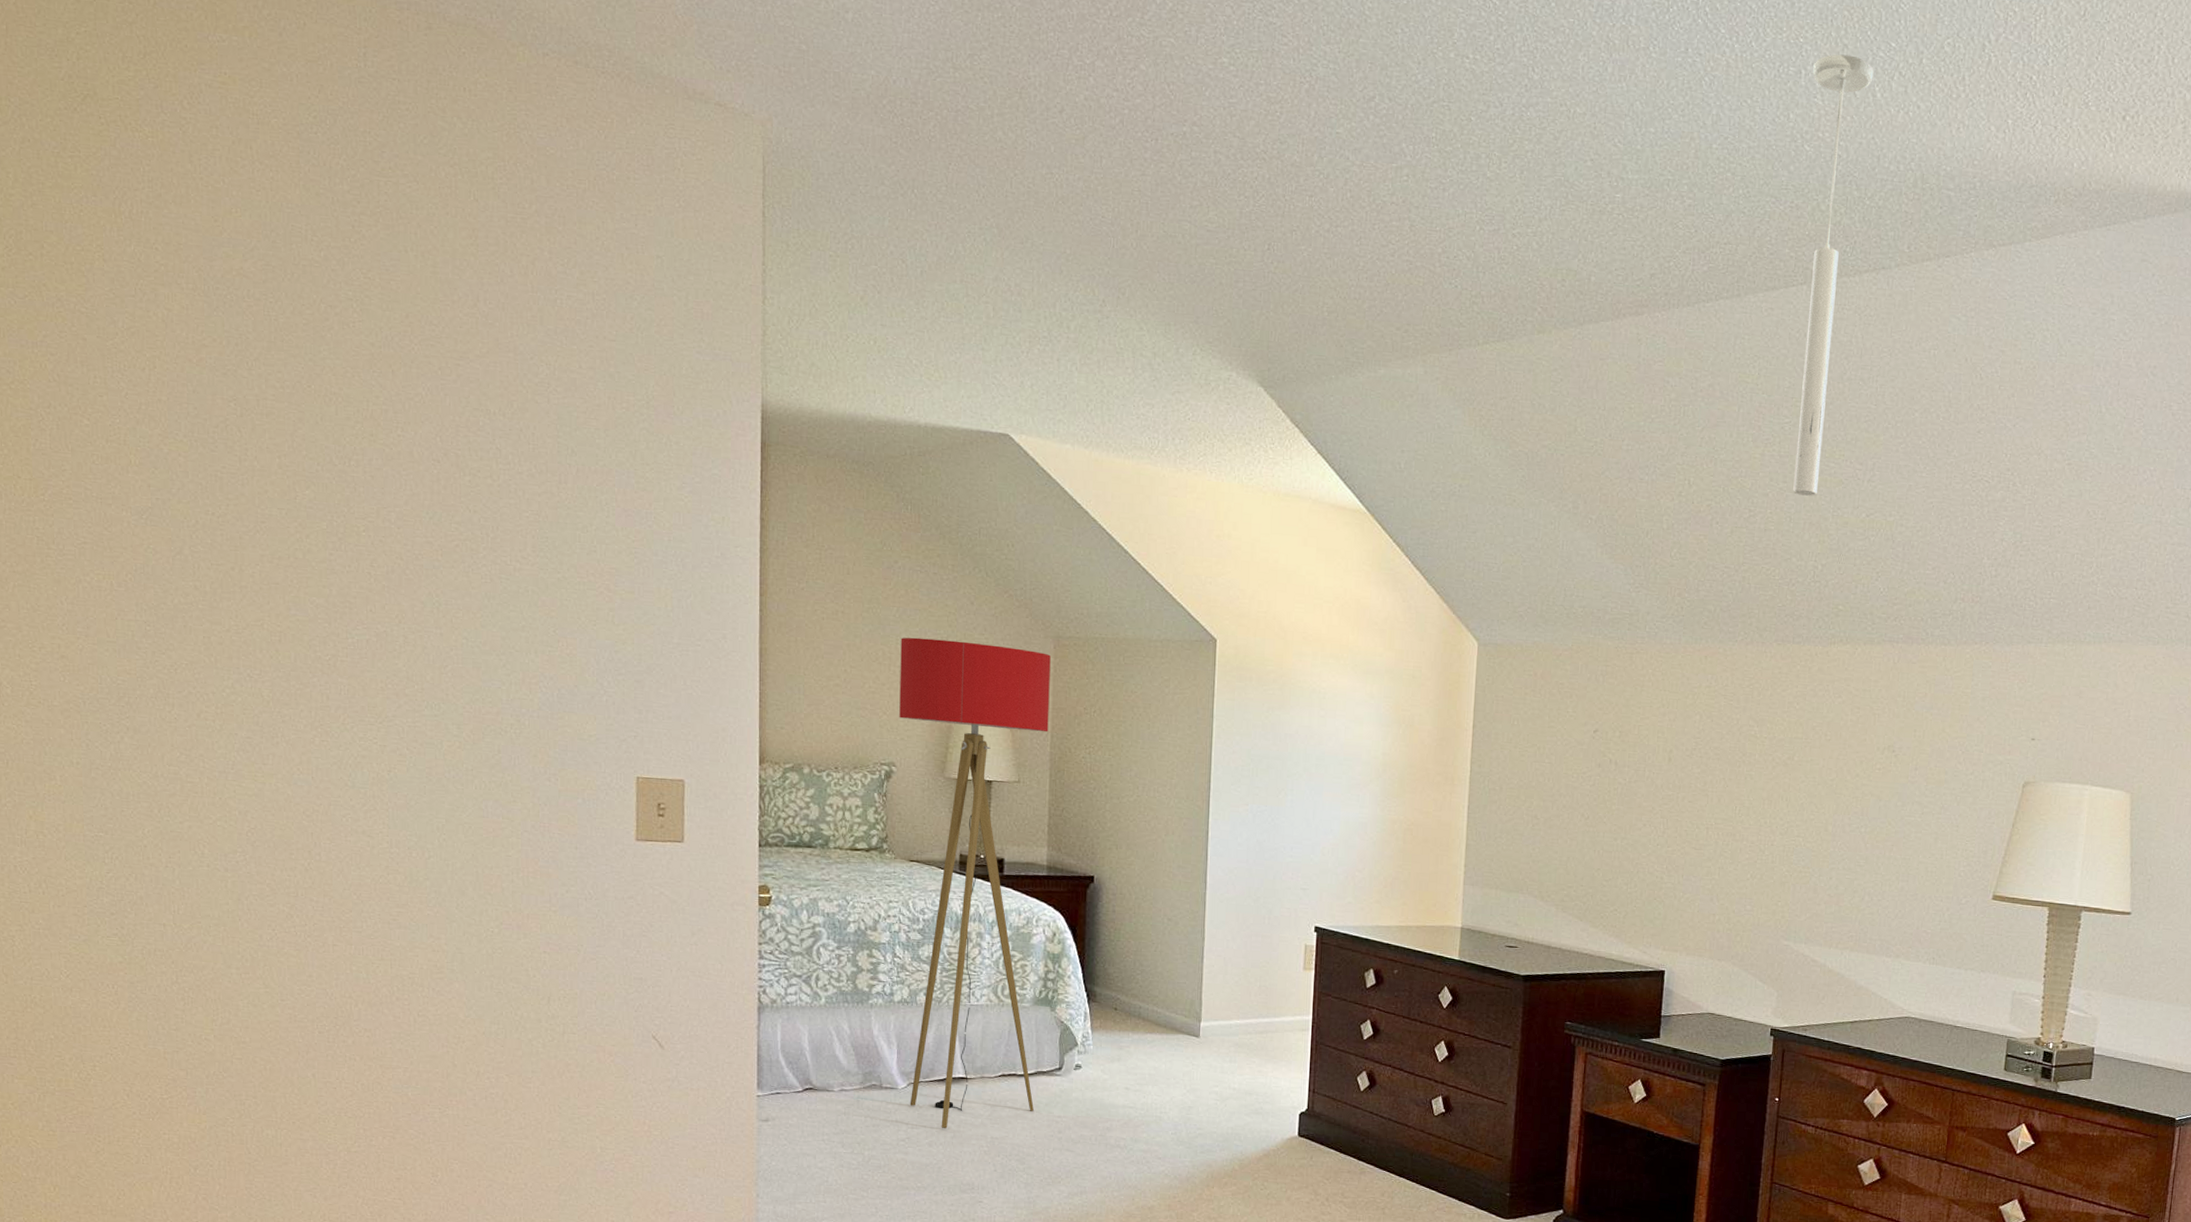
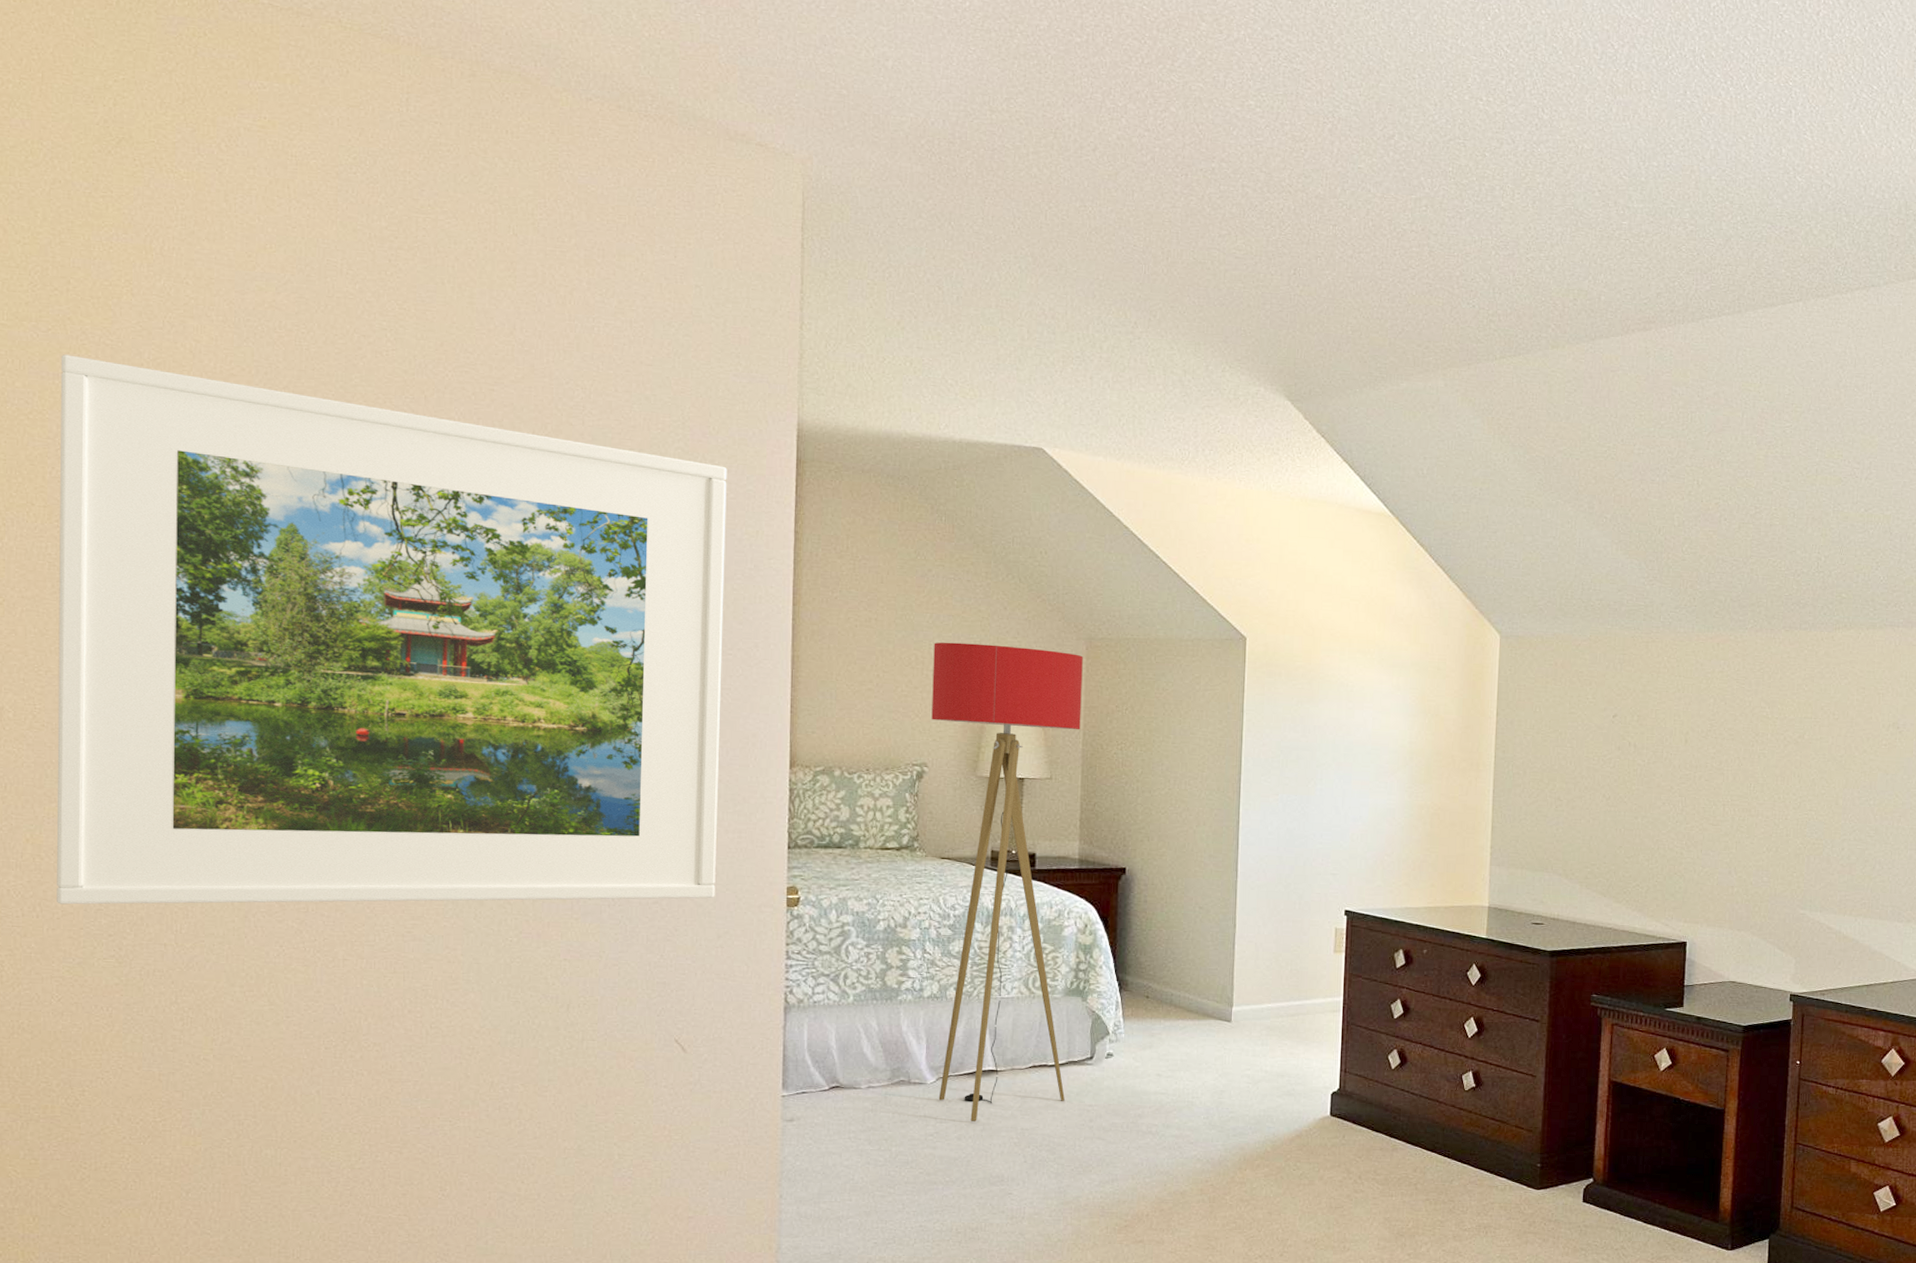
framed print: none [38,322,692,895] -> present [56,354,727,905]
ceiling light: present [1793,54,1874,496] -> none [1796,96,1858,494]

